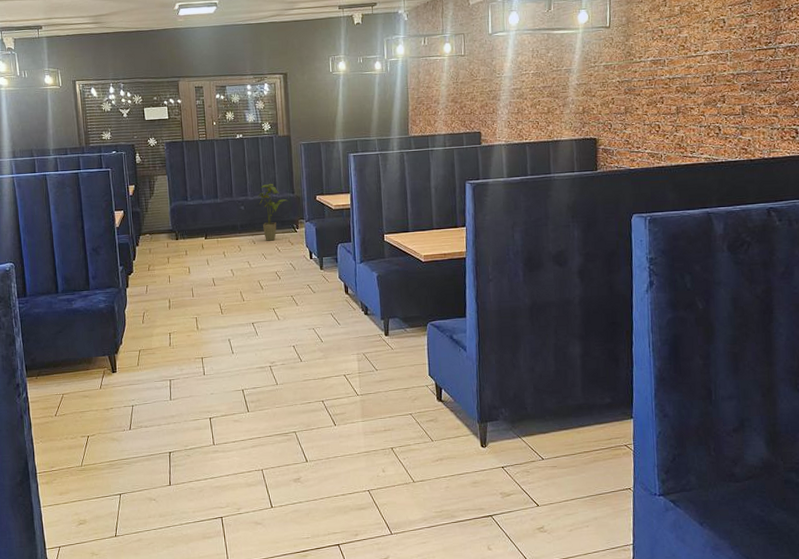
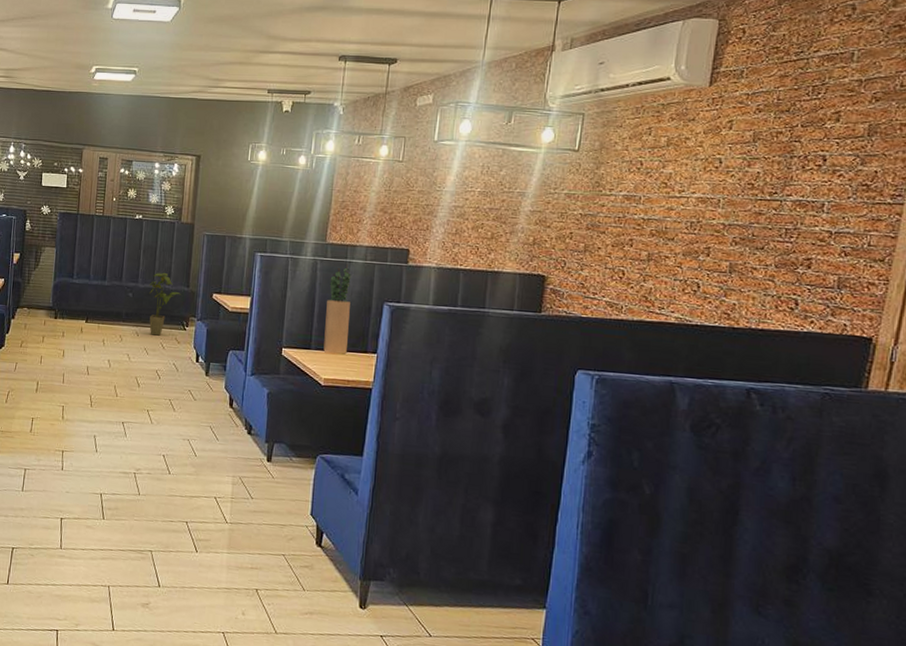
vase: none [416,152,440,234] -> present [323,264,351,355]

